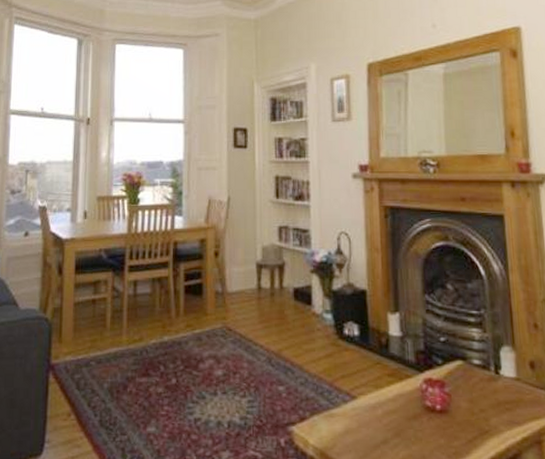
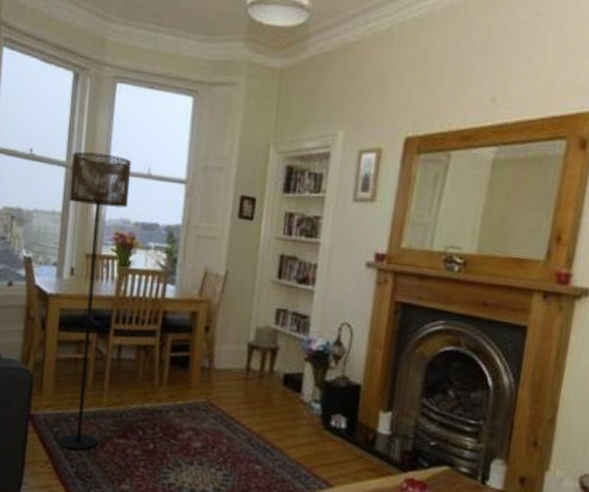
floor lamp: none [78,105,134,396] -> present [59,151,131,450]

